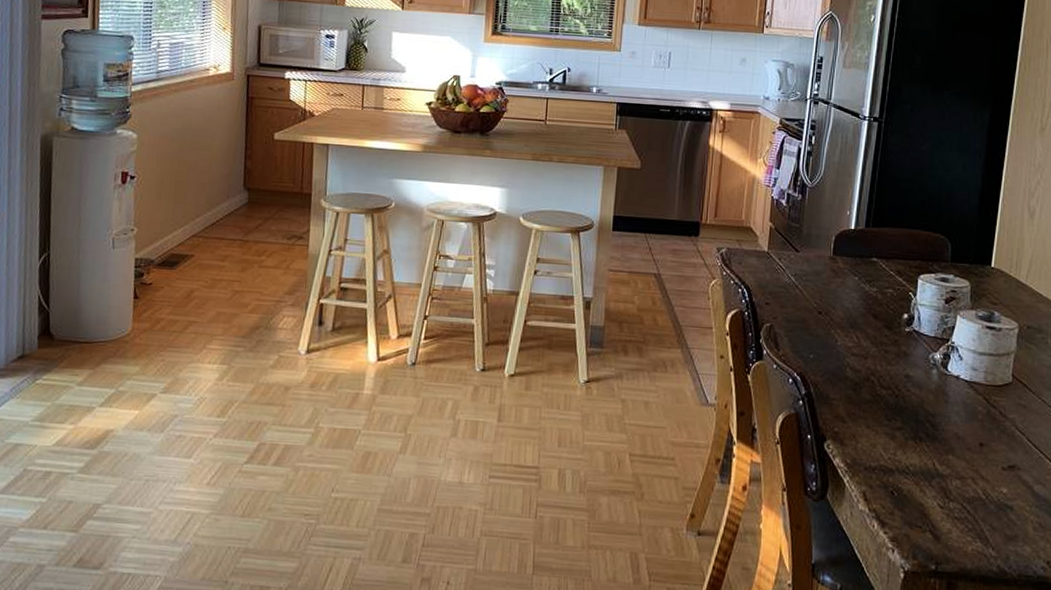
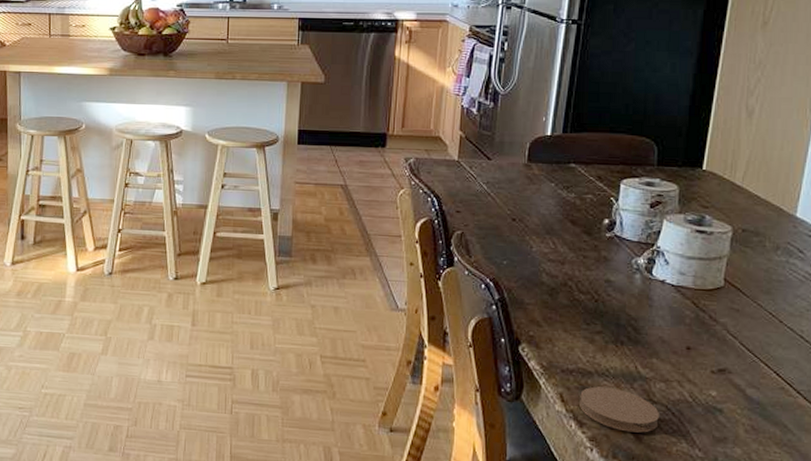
coaster: none [882,484,955,532] -> present [580,386,659,433]

